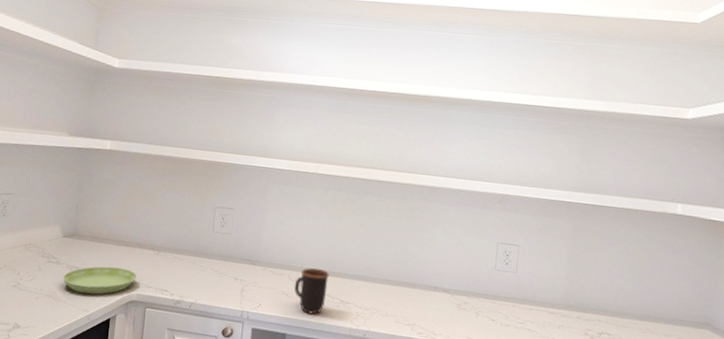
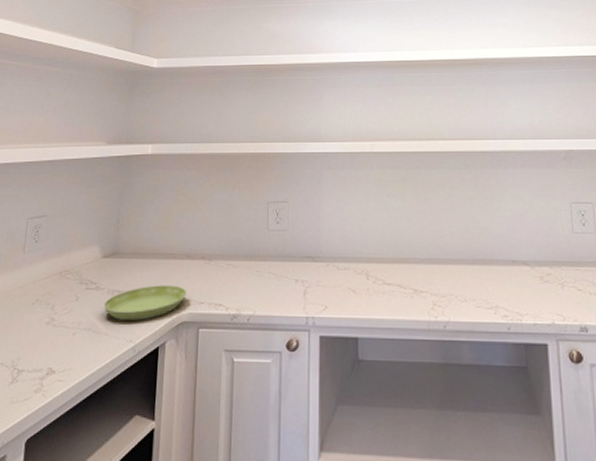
mug: present [294,268,329,315] -> none [361,256,398,311]

